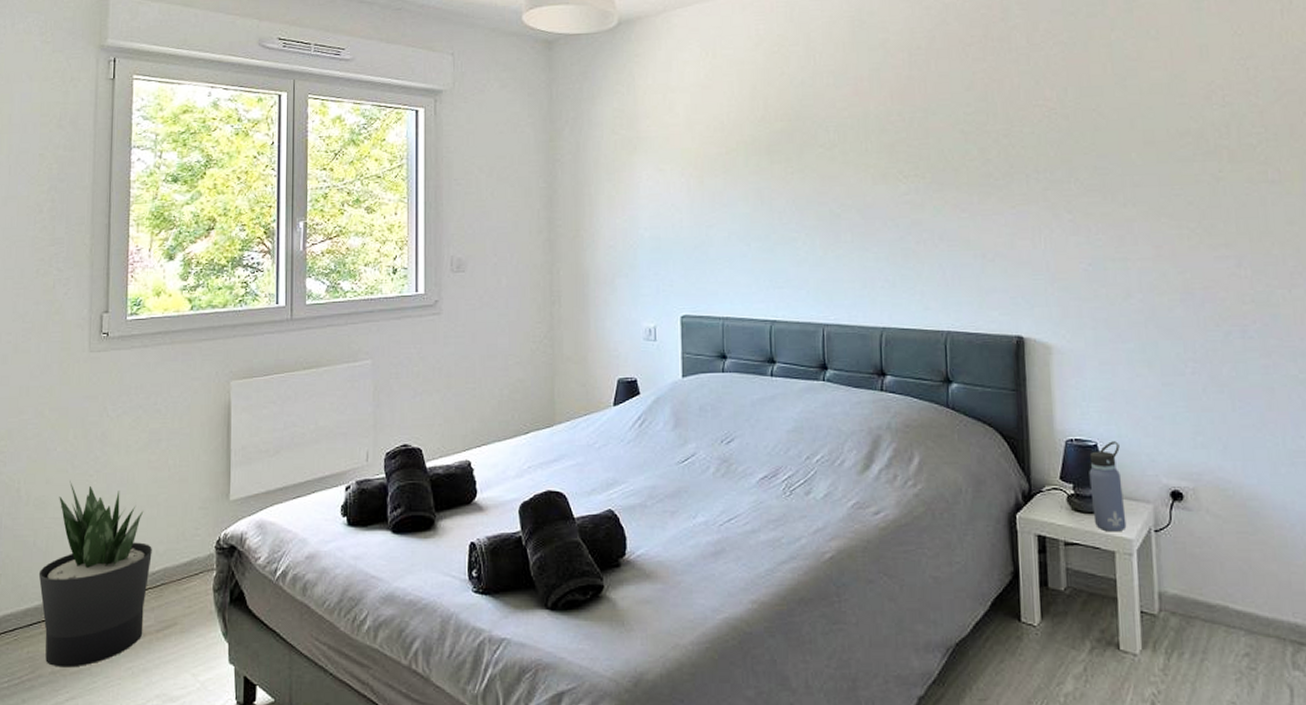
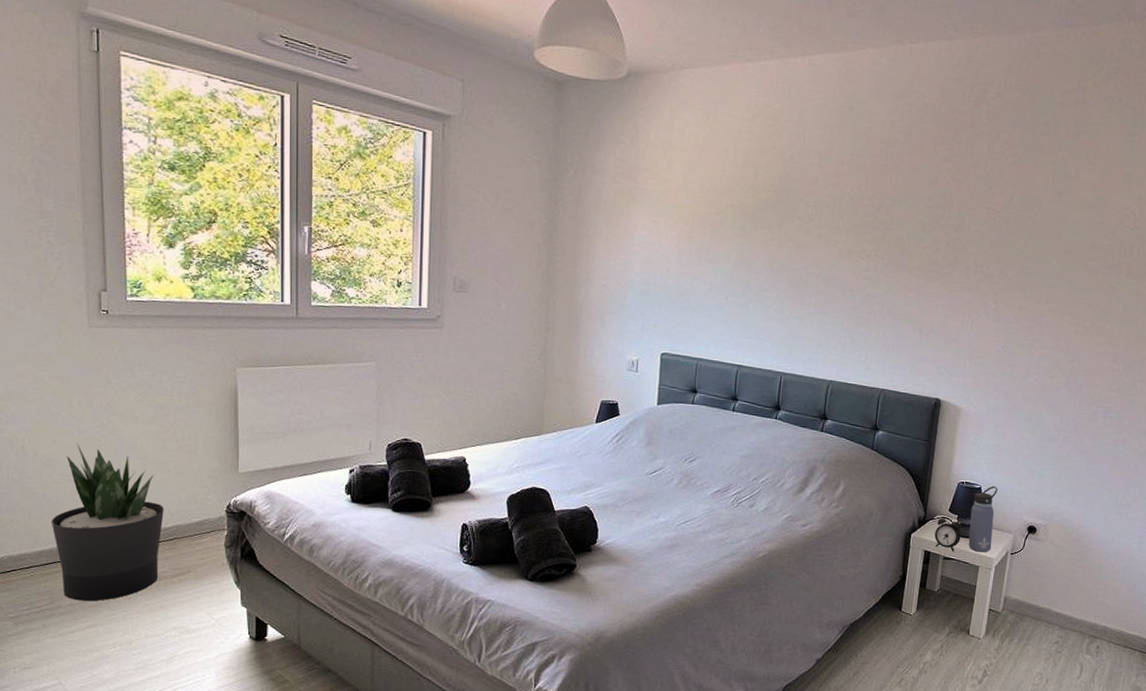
alarm clock: none [1046,489,1083,534] -> present [934,518,962,552]

